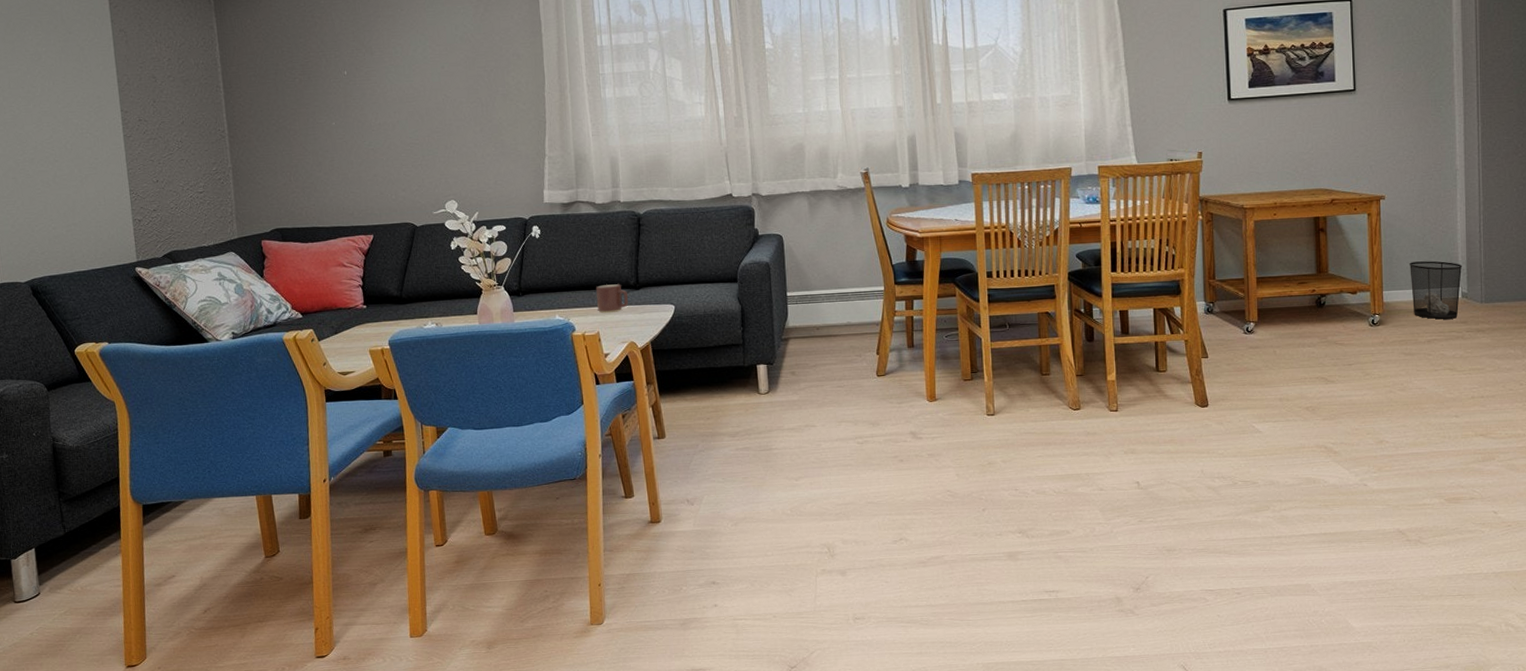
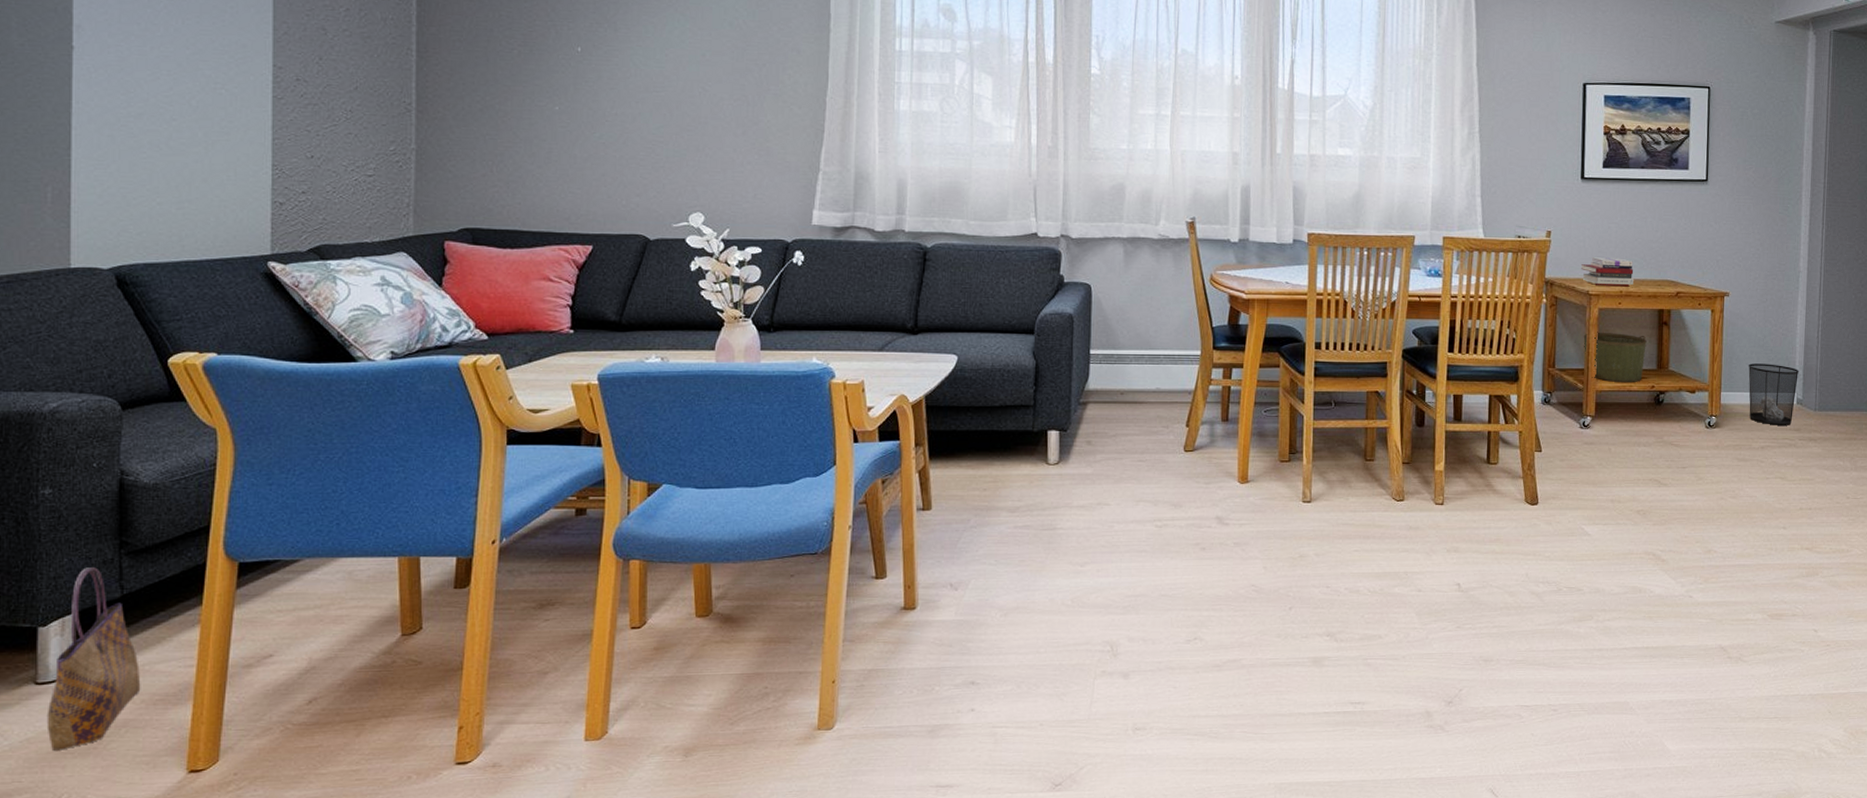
tote bag: none [25,513,86,652] -> present [46,567,141,751]
mug: present [595,284,629,314] -> none [864,326,904,360]
books: none [1234,171,1287,200] -> present [1581,257,1634,287]
basket: none [1241,242,1304,289] -> present [1583,333,1647,382]

